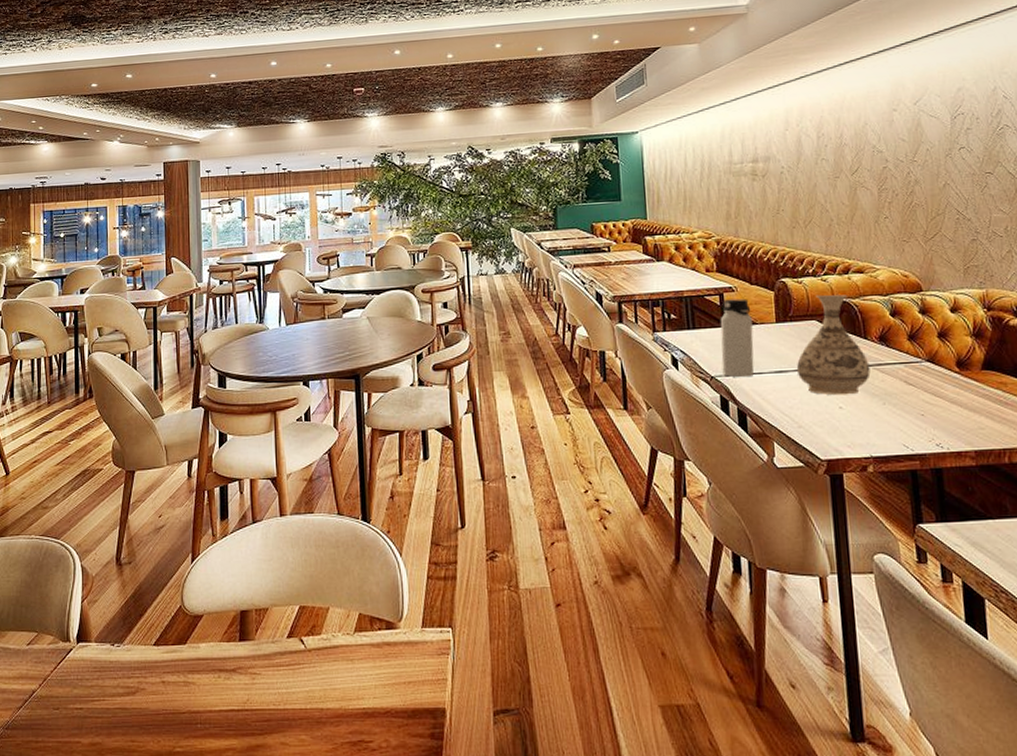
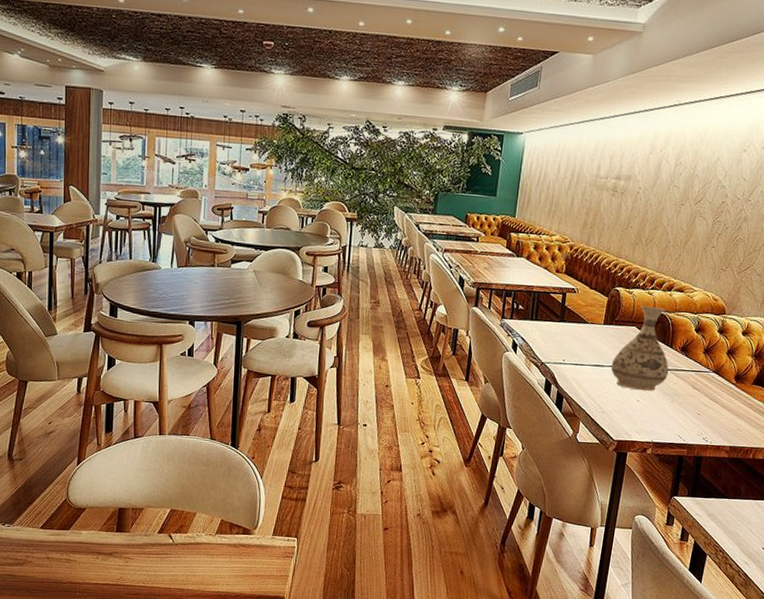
water bottle: present [720,298,755,377] -> none [551,298,586,366]

